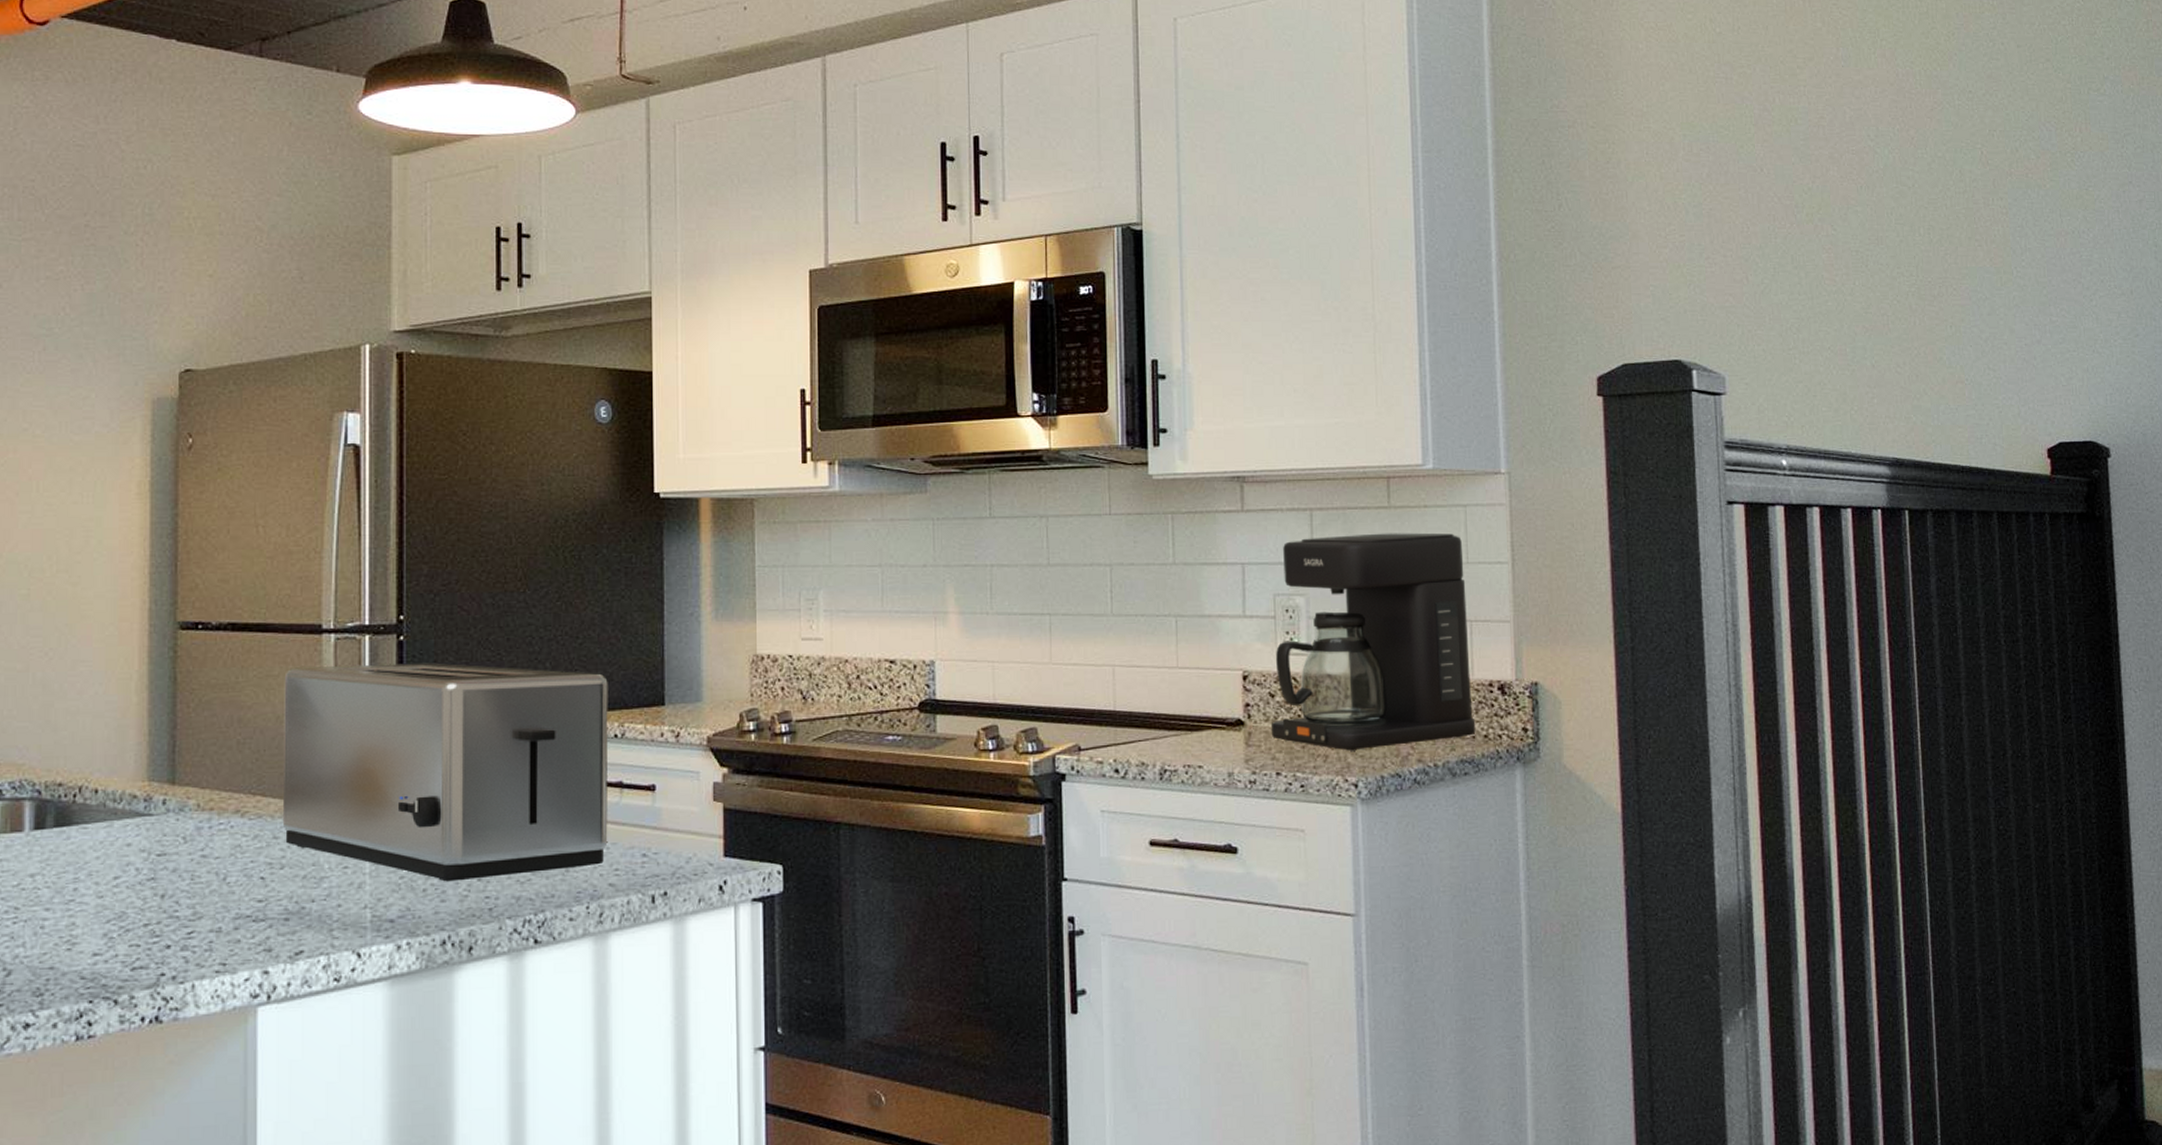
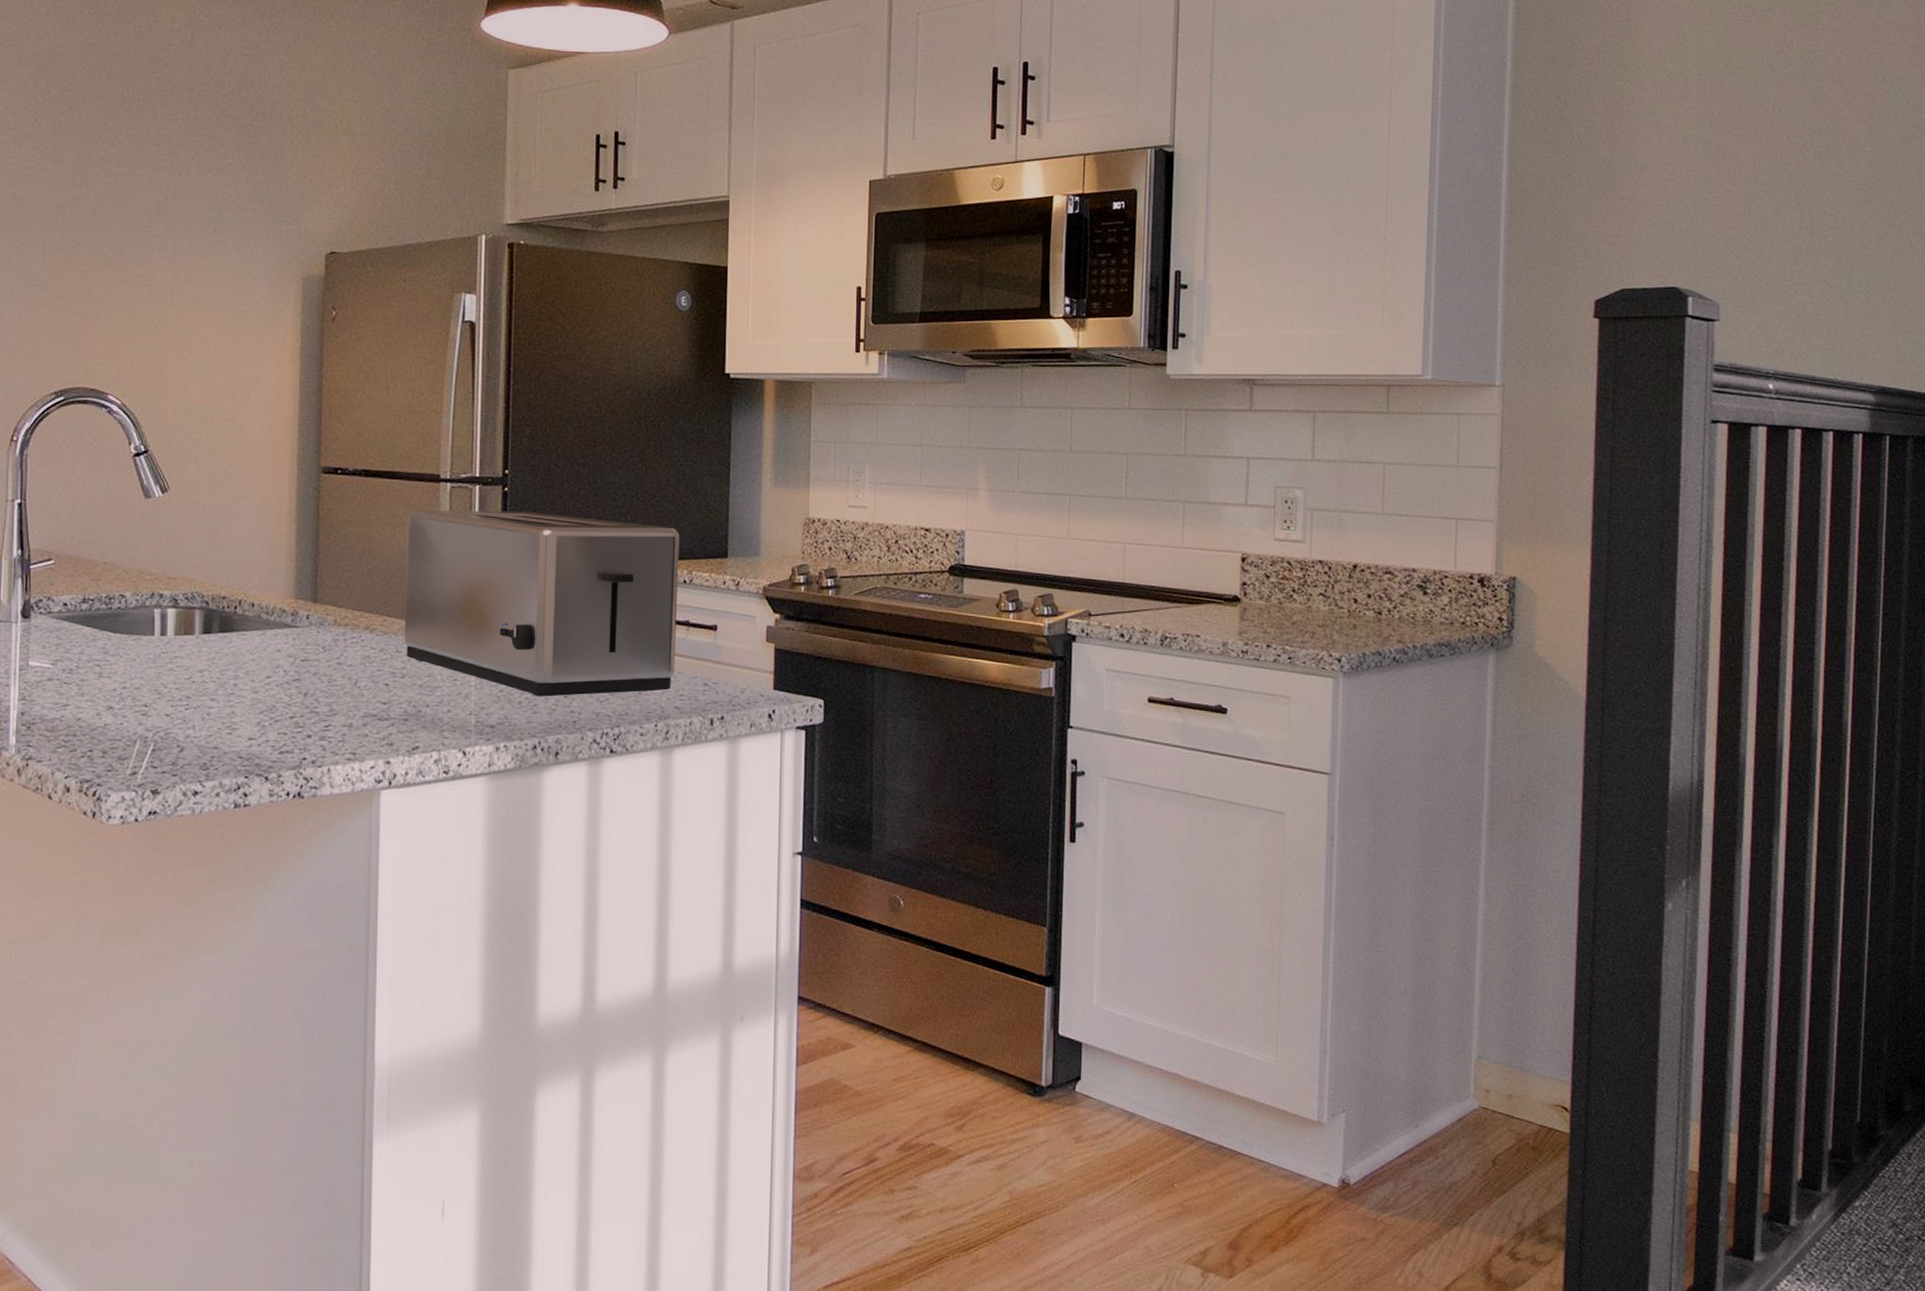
coffee maker: present [1271,533,1476,751] -> none [1264,436,1455,629]

